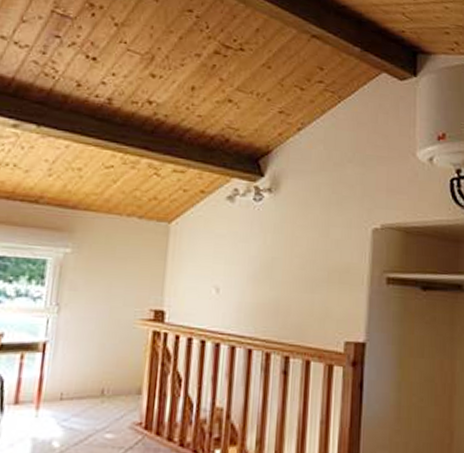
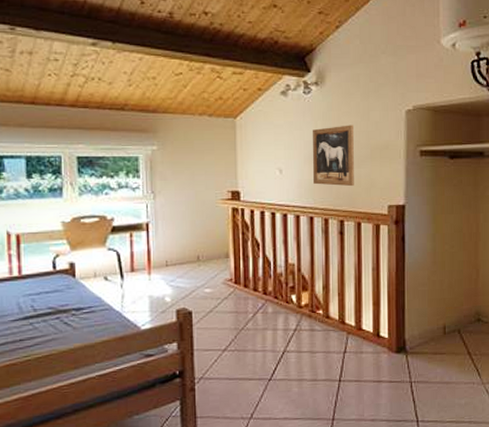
wall art: none [256,240,310,316] -> present [313,125,354,187]

